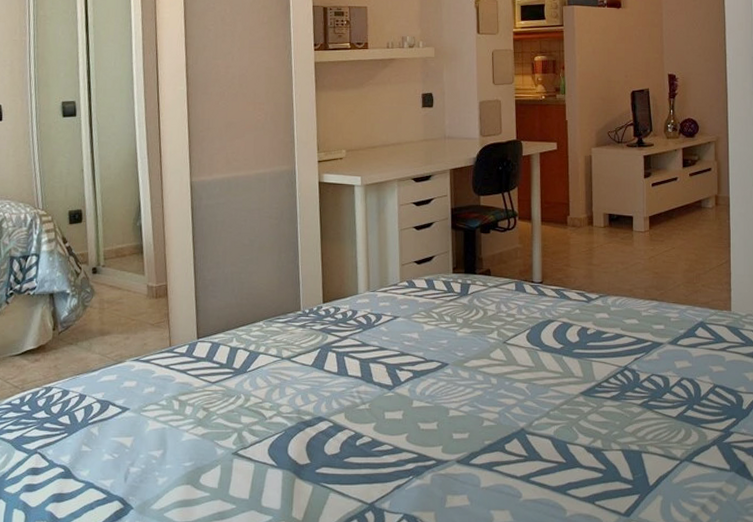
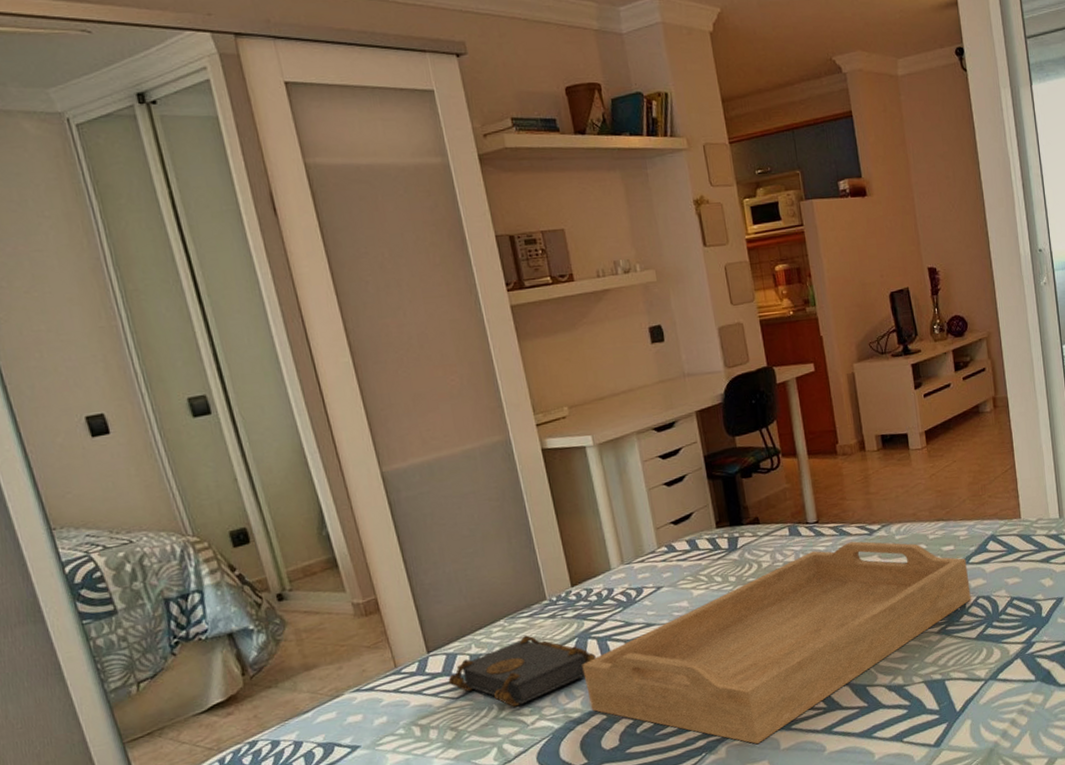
book: none [209,339,333,400] -> present [448,635,596,707]
serving tray: none [320,305,676,478] -> present [582,541,971,745]

